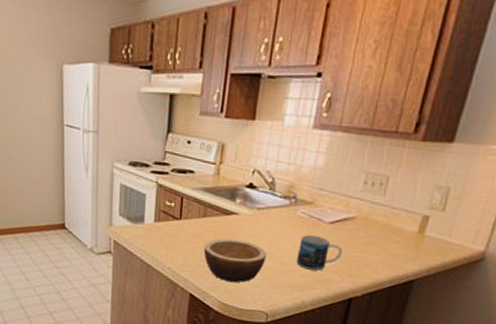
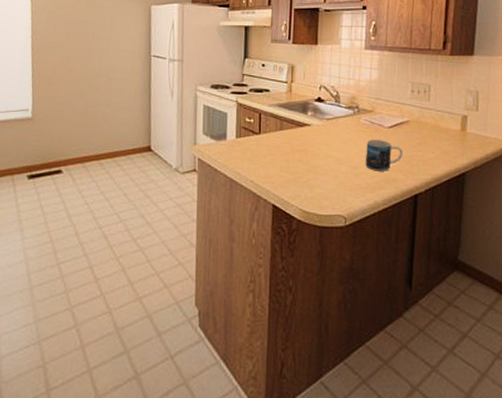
bowl: present [203,239,266,283] -> none [282,149,338,190]

